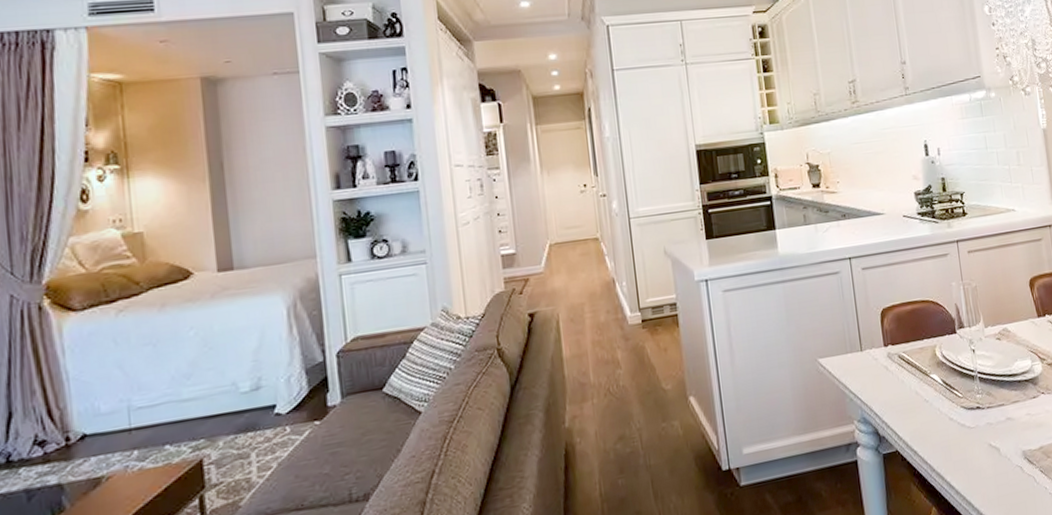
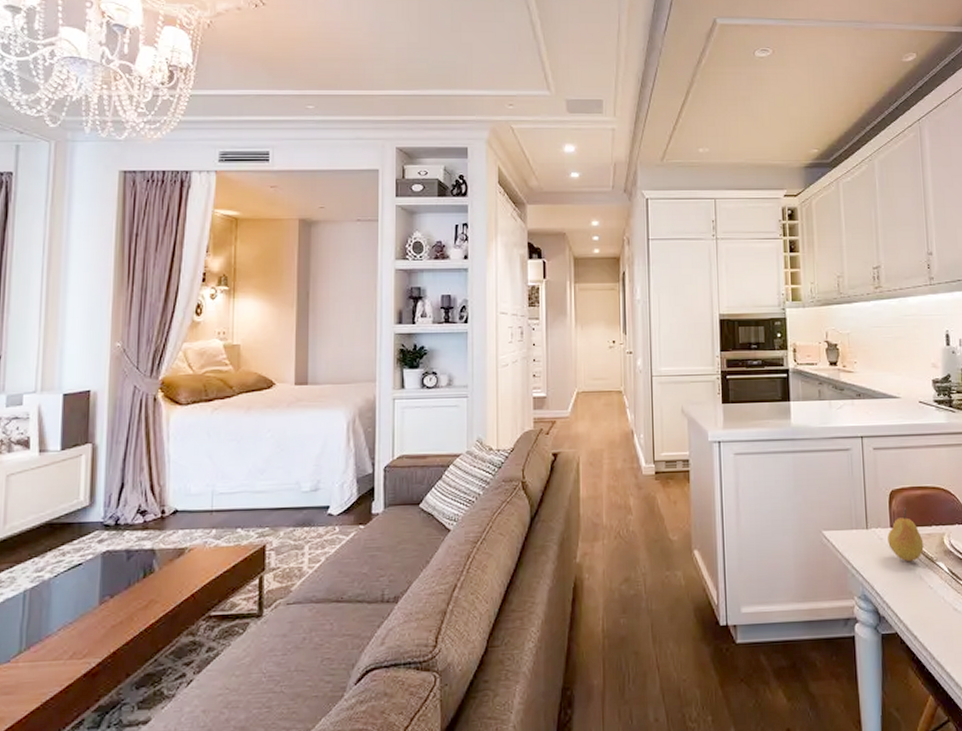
fruit: none [882,325,918,379] -> present [888,508,924,562]

